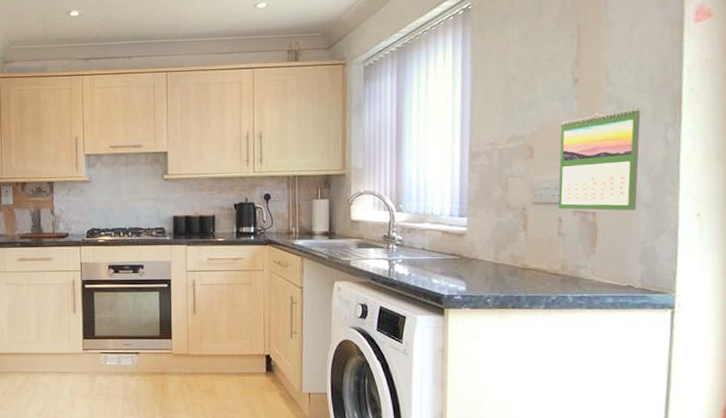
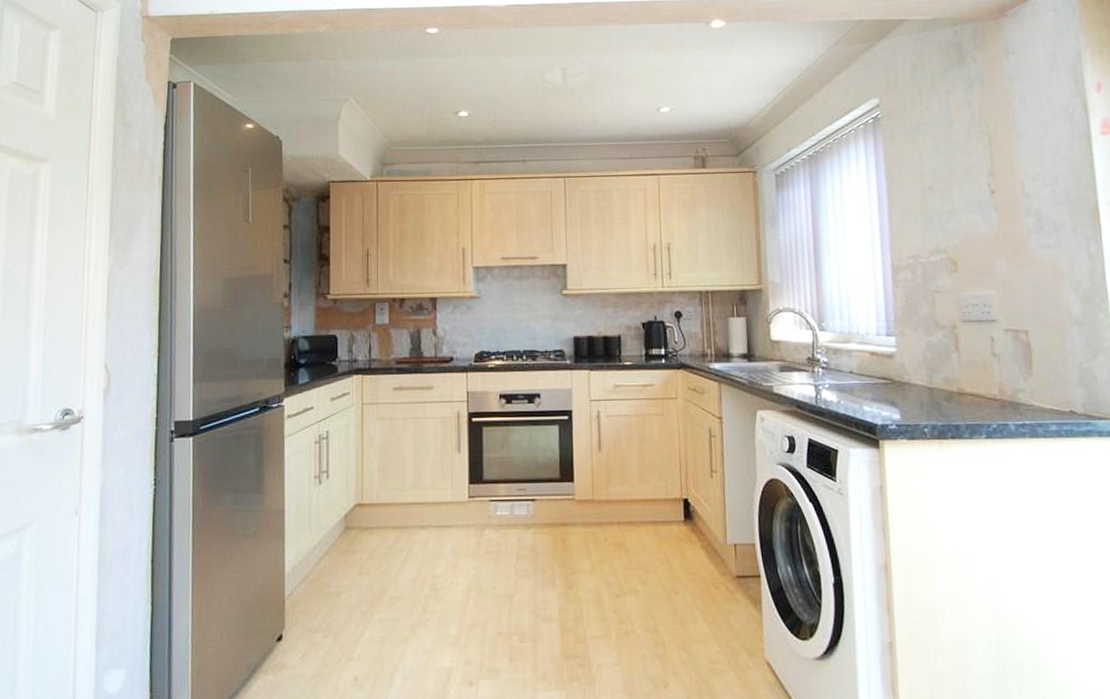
calendar: present [558,107,641,211] -> none [982,220,1069,329]

